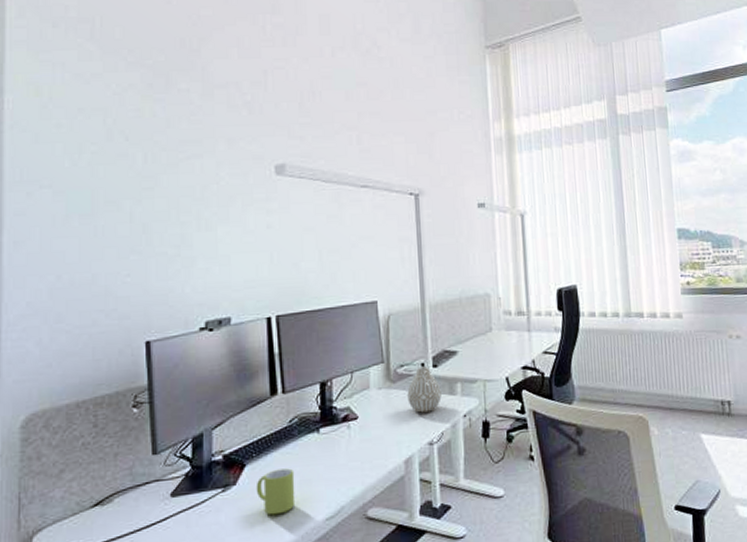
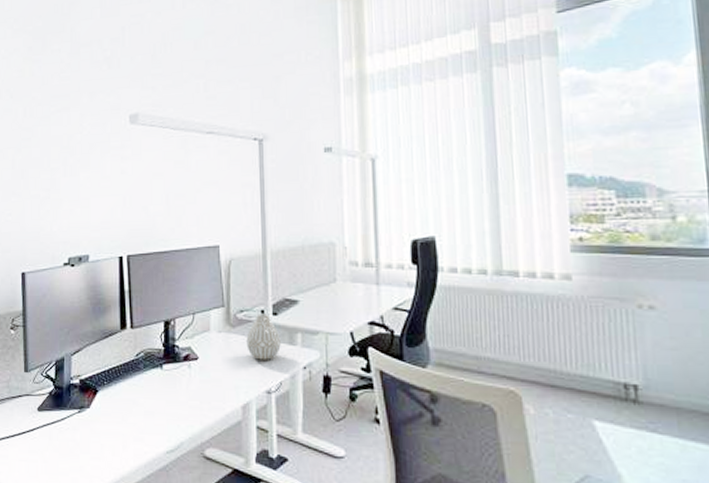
mug: present [256,468,296,515] -> none [106,398,140,441]

